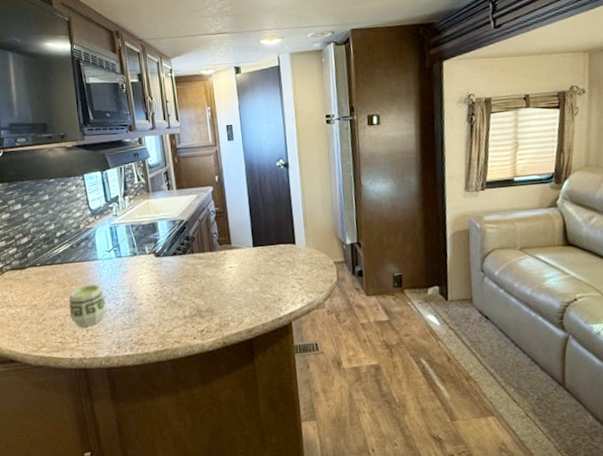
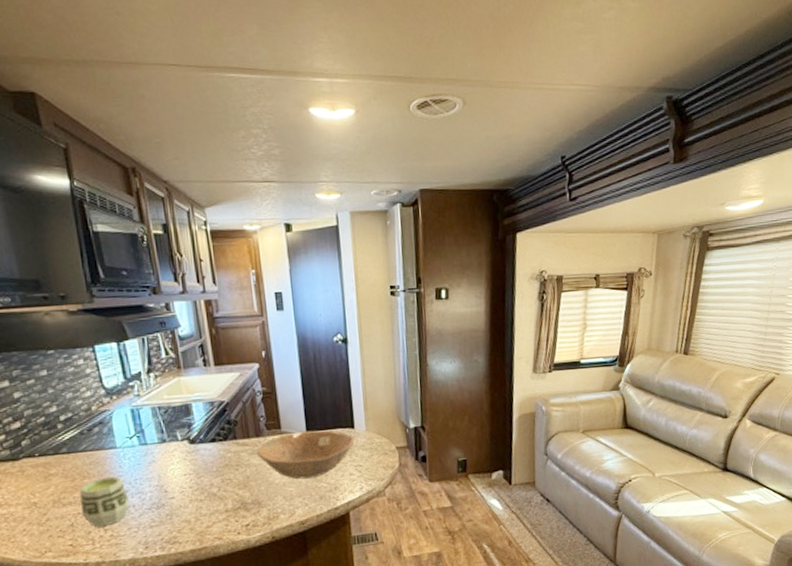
bowl: none [210,246,296,291] -> present [257,430,355,480]

